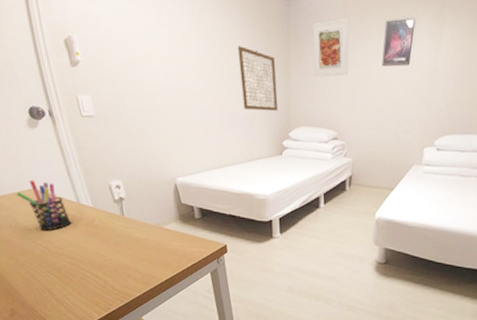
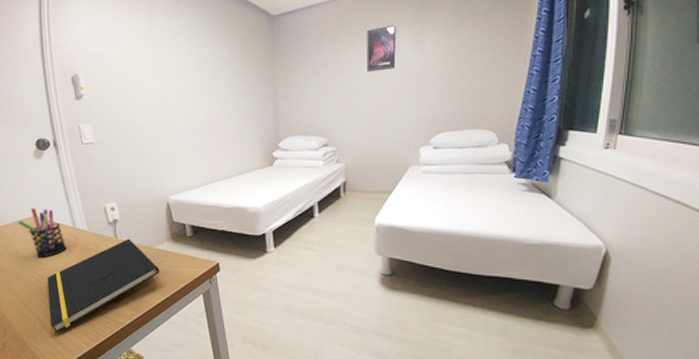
notepad: none [53,217,168,302] -> present [47,238,160,333]
wall art: present [237,46,278,111] -> none [226,67,266,124]
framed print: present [312,18,350,78] -> none [296,32,334,88]

